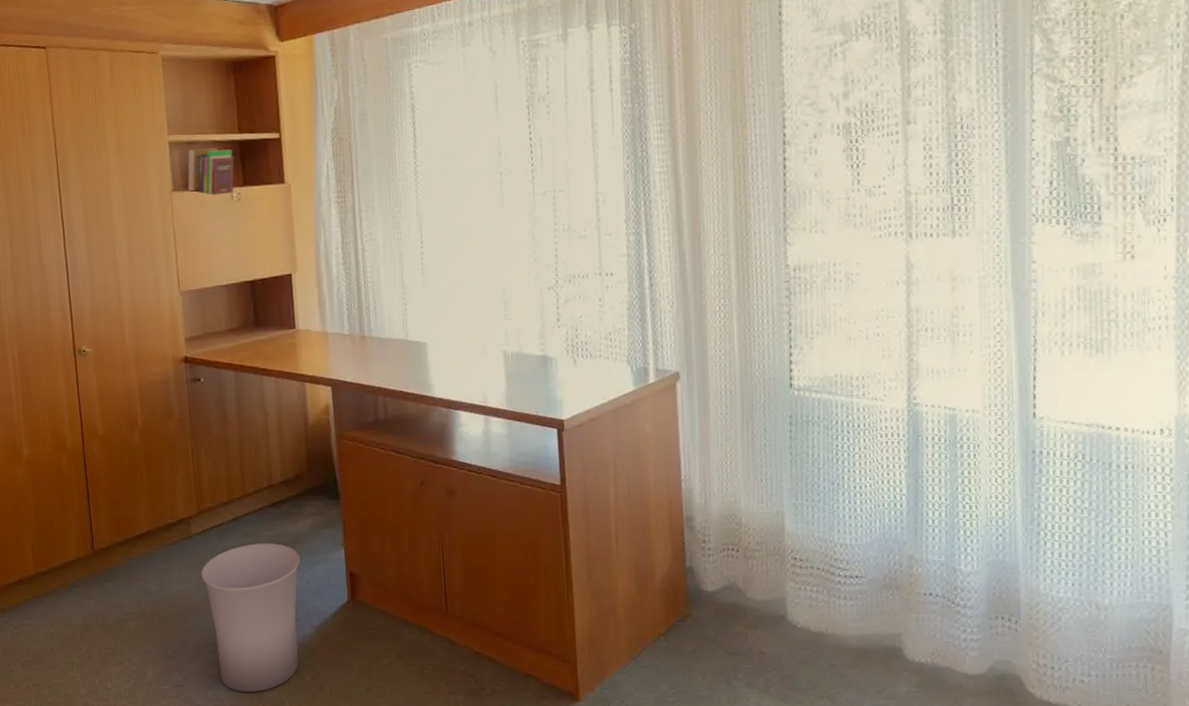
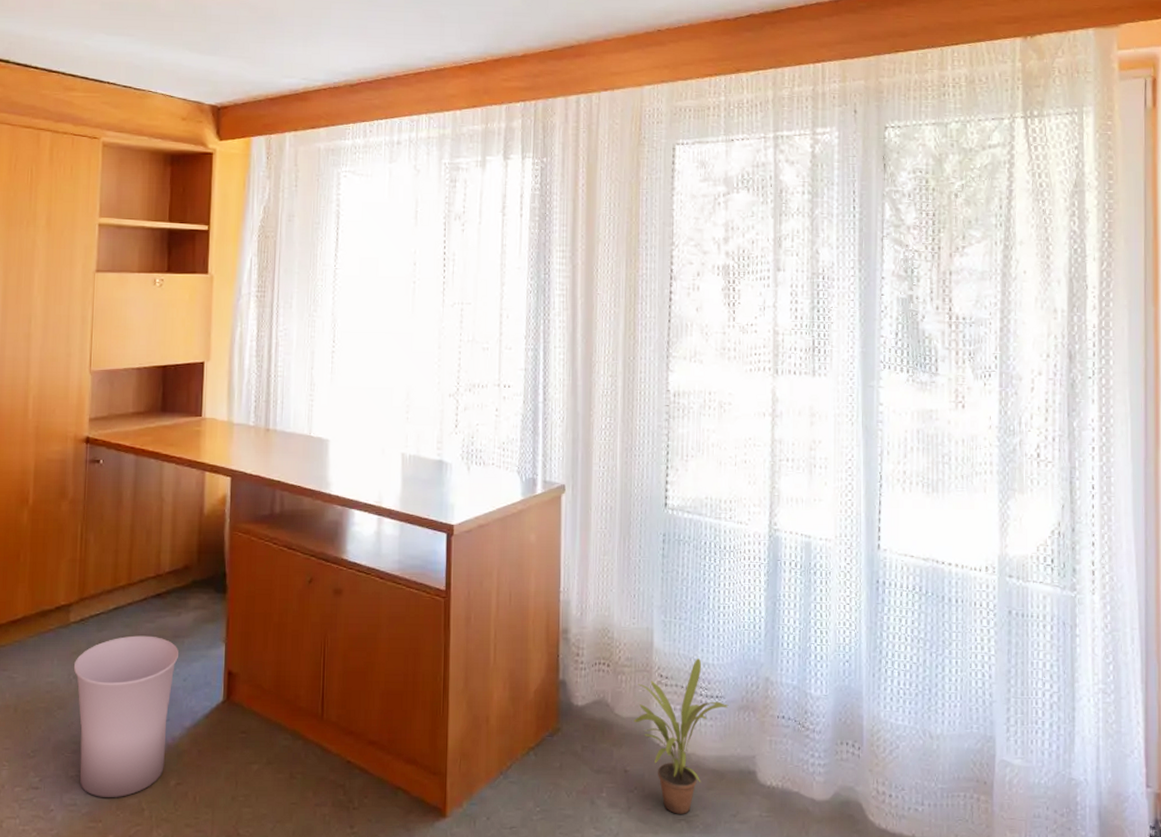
books: present [188,148,235,195] -> none [112,233,161,279]
potted plant: none [768,540,870,692] -> present [633,658,729,814]

